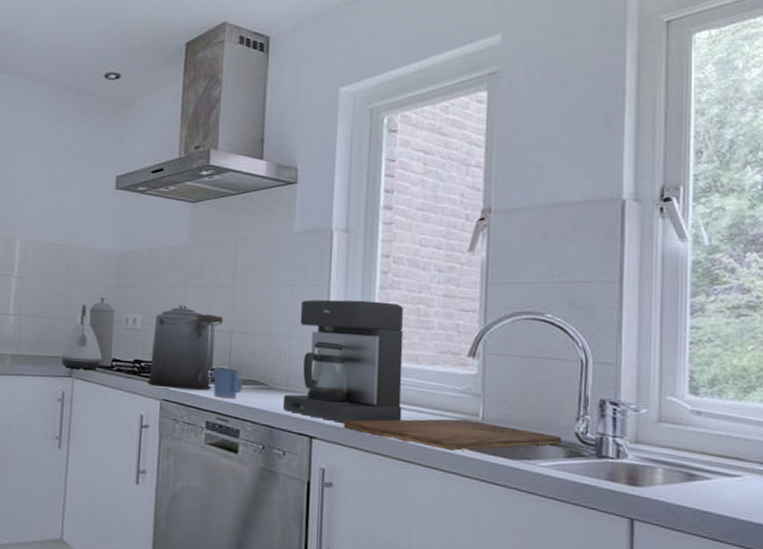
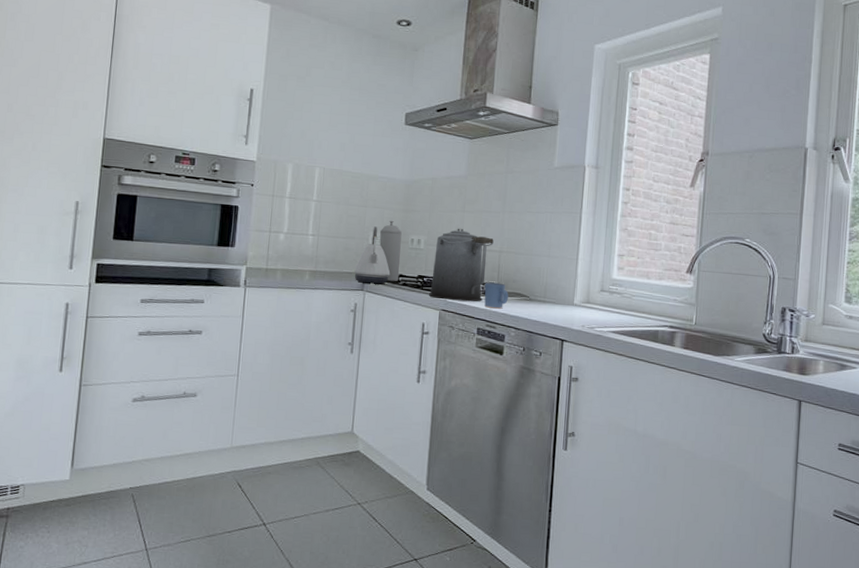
coffee maker: present [282,299,404,423] -> none [540,225,638,328]
cutting board: present [344,419,561,451] -> none [589,324,753,350]

